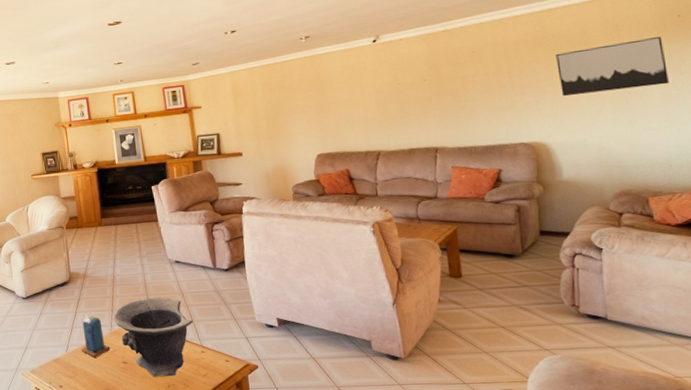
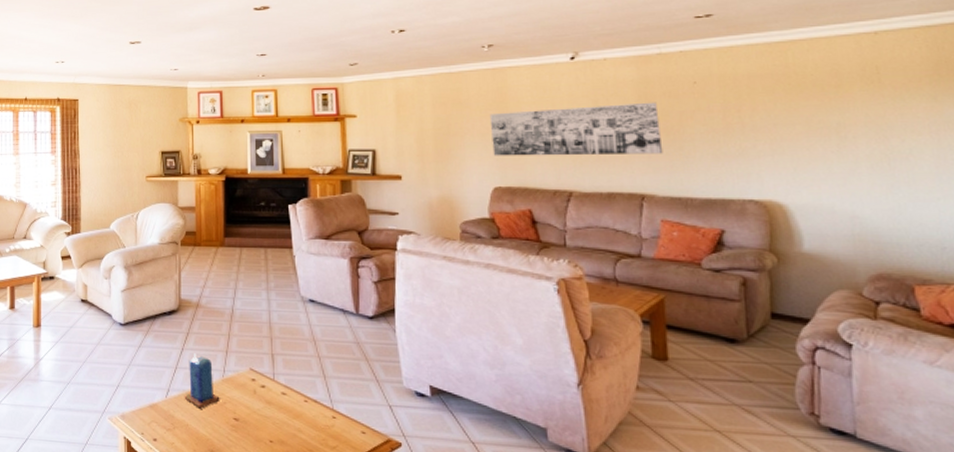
decorative bowl: present [113,297,194,377] -> none [227,342,326,444]
wall art: none [310,71,451,129] -> present [489,102,664,156]
wall art: present [556,37,669,97] -> none [798,87,944,149]

